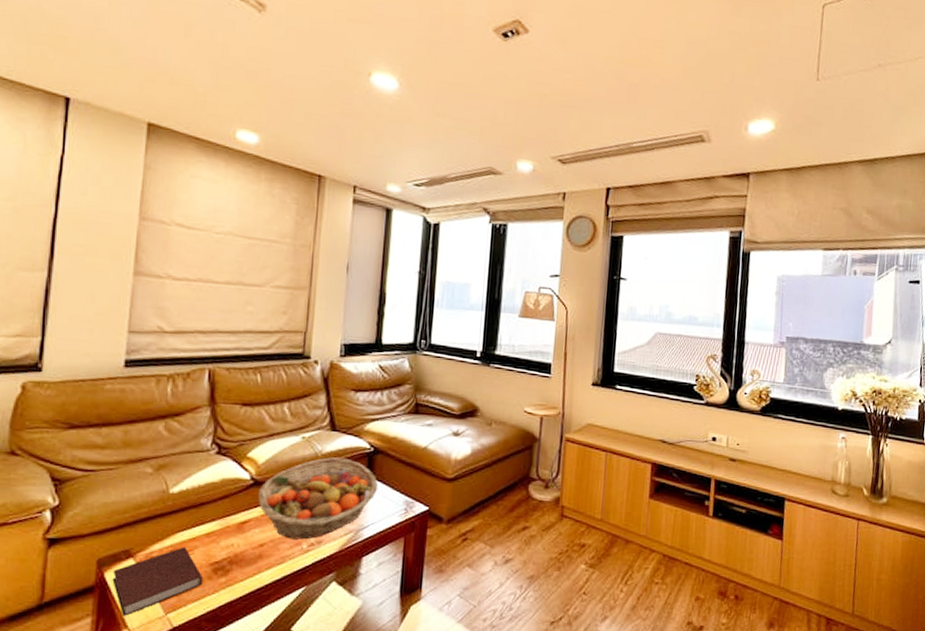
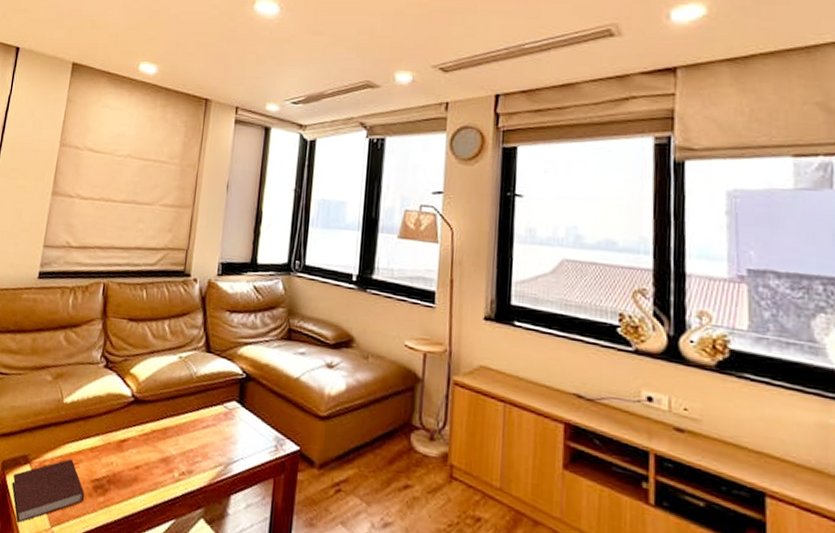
fruit basket: present [258,457,378,540] -> none [137,380,249,467]

